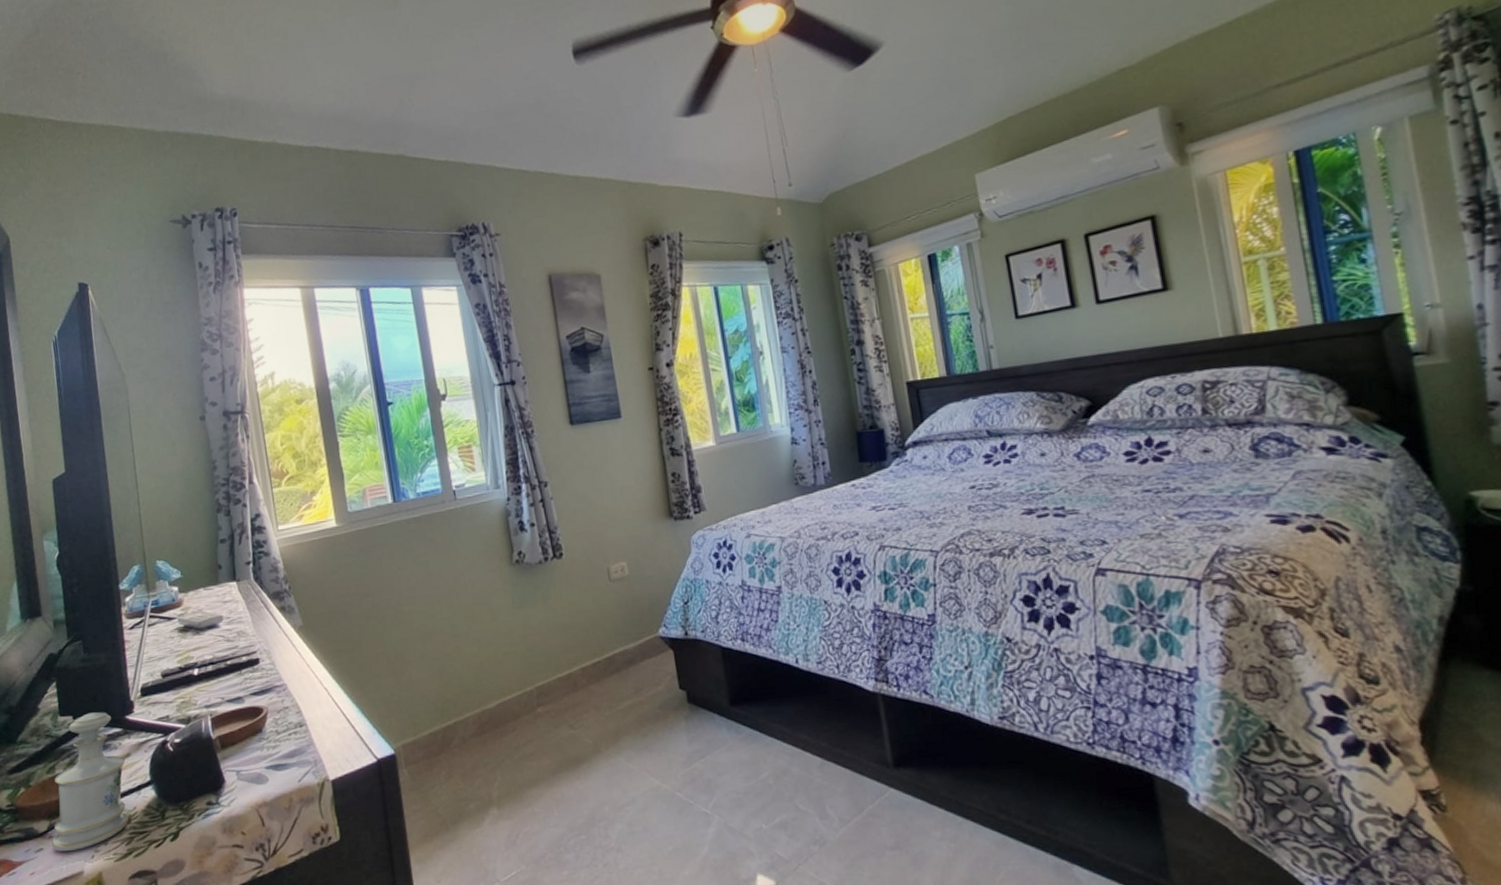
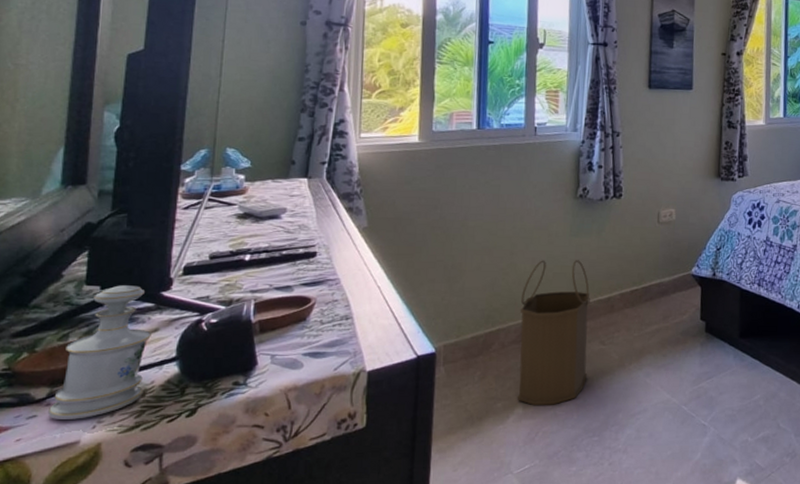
basket: none [473,635,562,805] -> present [517,260,590,406]

